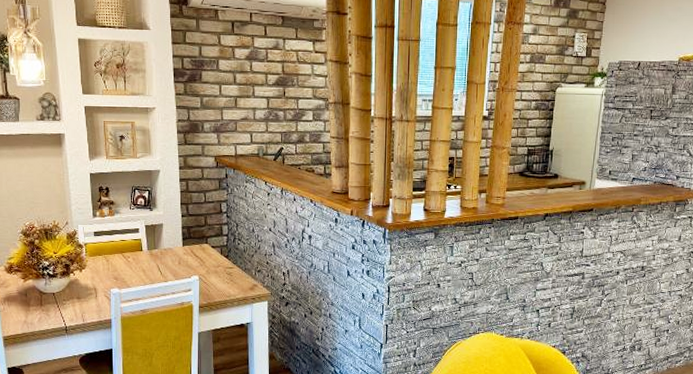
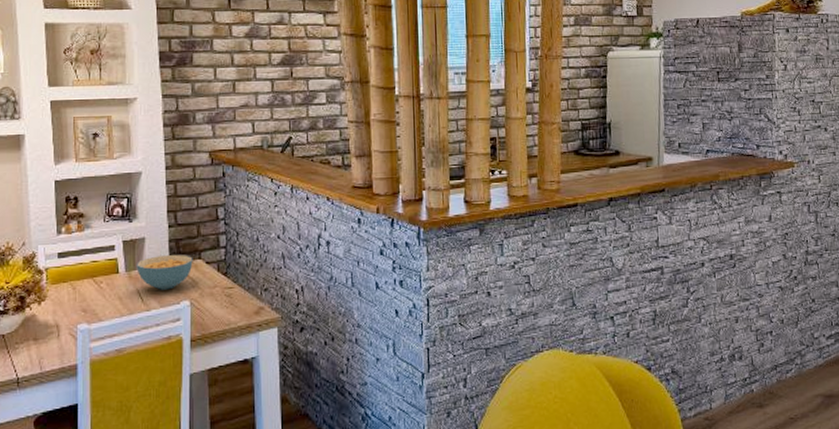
cereal bowl: none [156,239,201,266] -> present [137,255,193,290]

